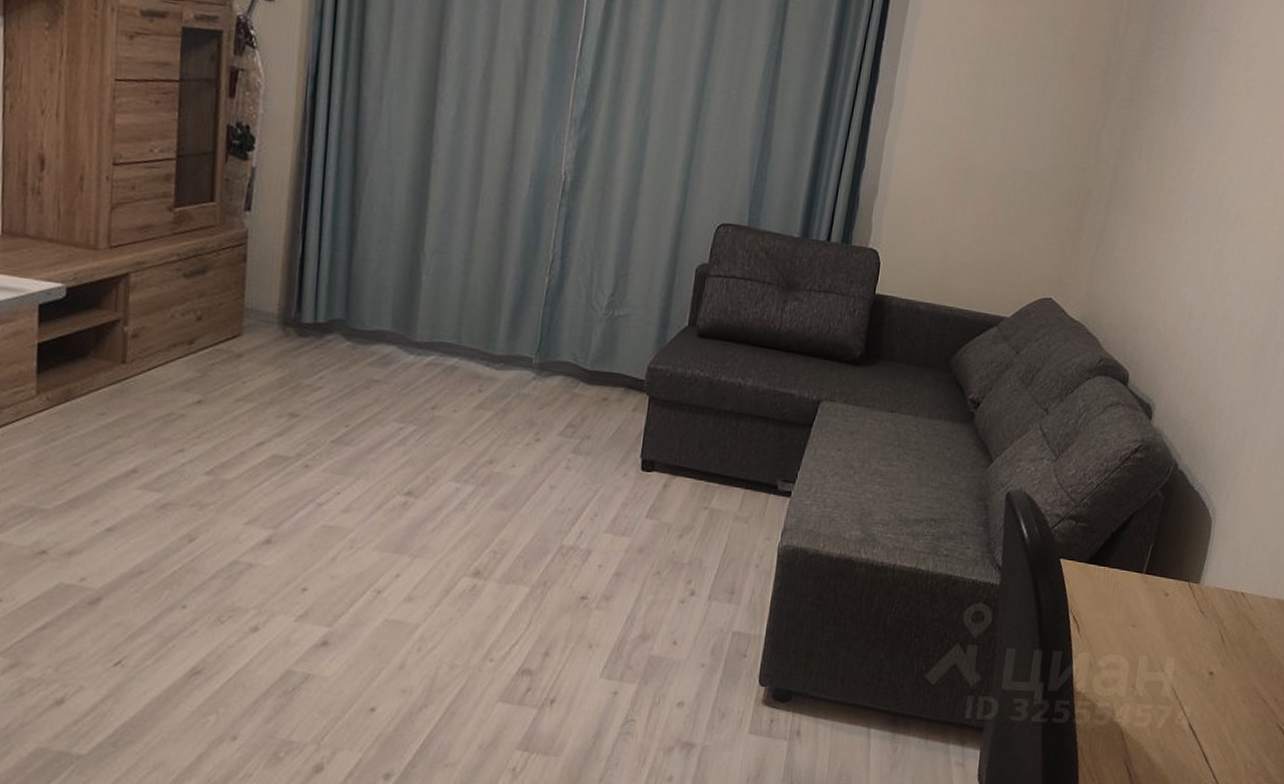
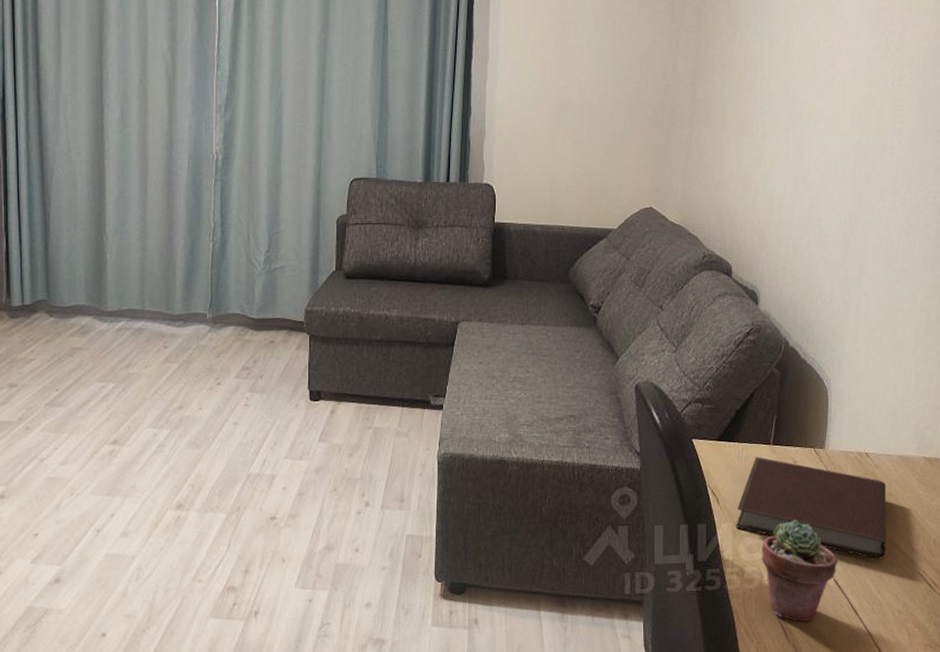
notebook: none [1093,585,1258,707] -> present [736,457,887,559]
potted succulent: none [1116,657,1196,765] -> present [762,520,838,622]

